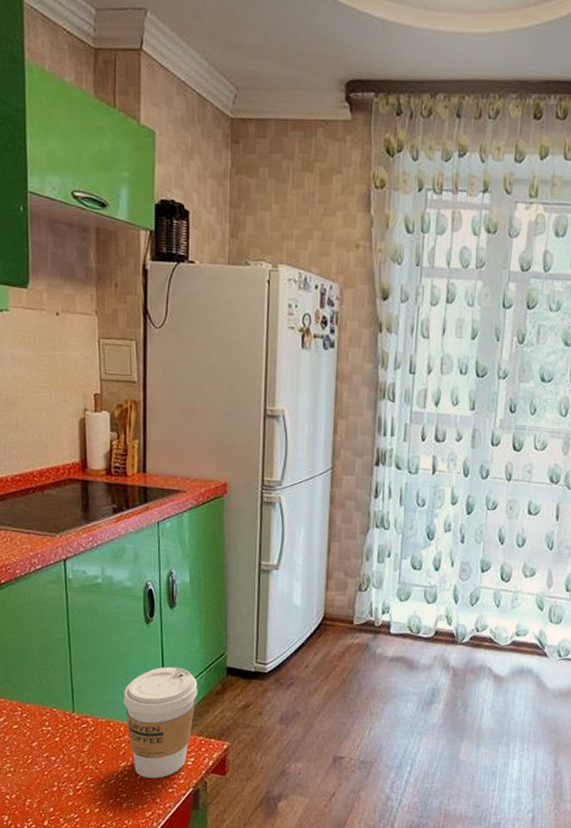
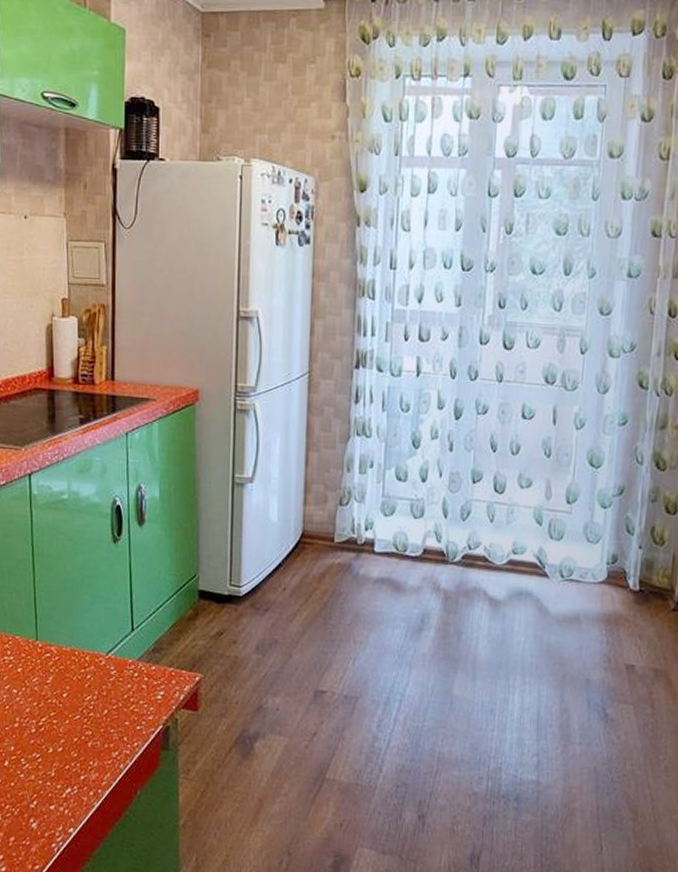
coffee cup: present [123,666,198,779] -> none [88,590,168,715]

